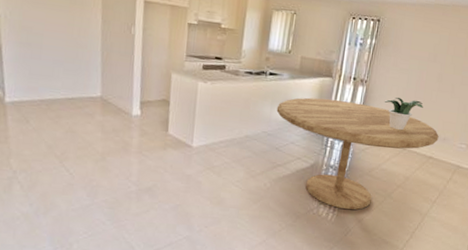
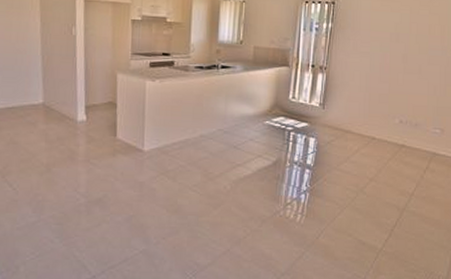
dining table: present [276,97,439,210] -> none [231,89,410,210]
potted plant: present [384,97,423,131] -> none [347,83,390,119]

